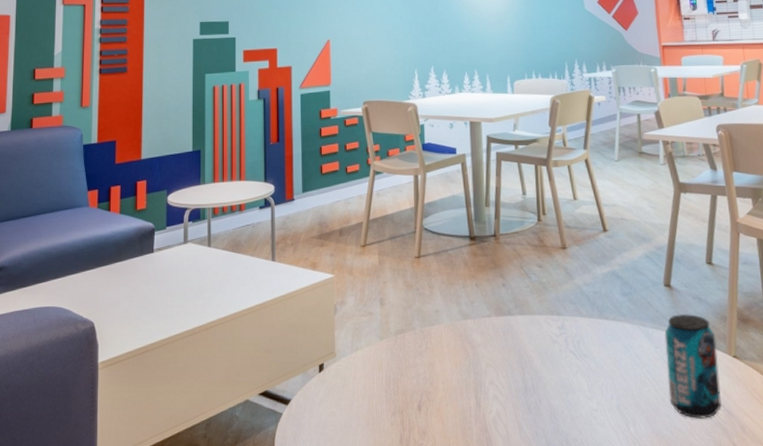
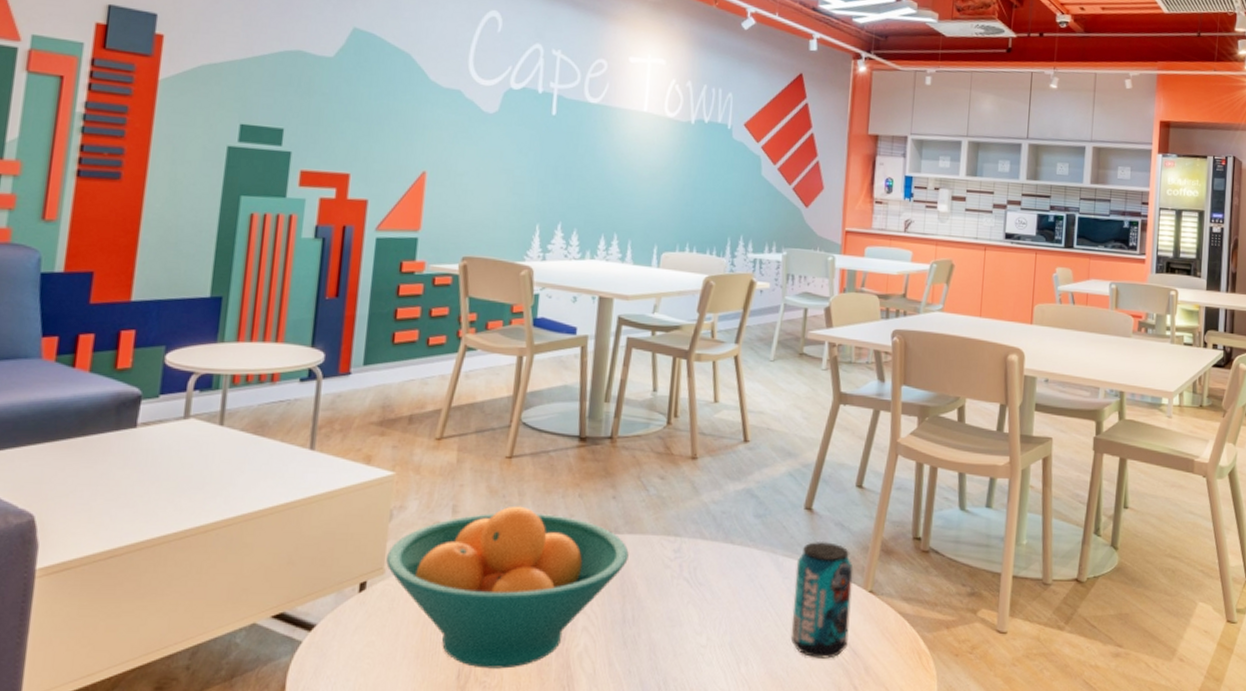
fruit bowl: none [336,296,522,433] -> present [386,506,629,669]

